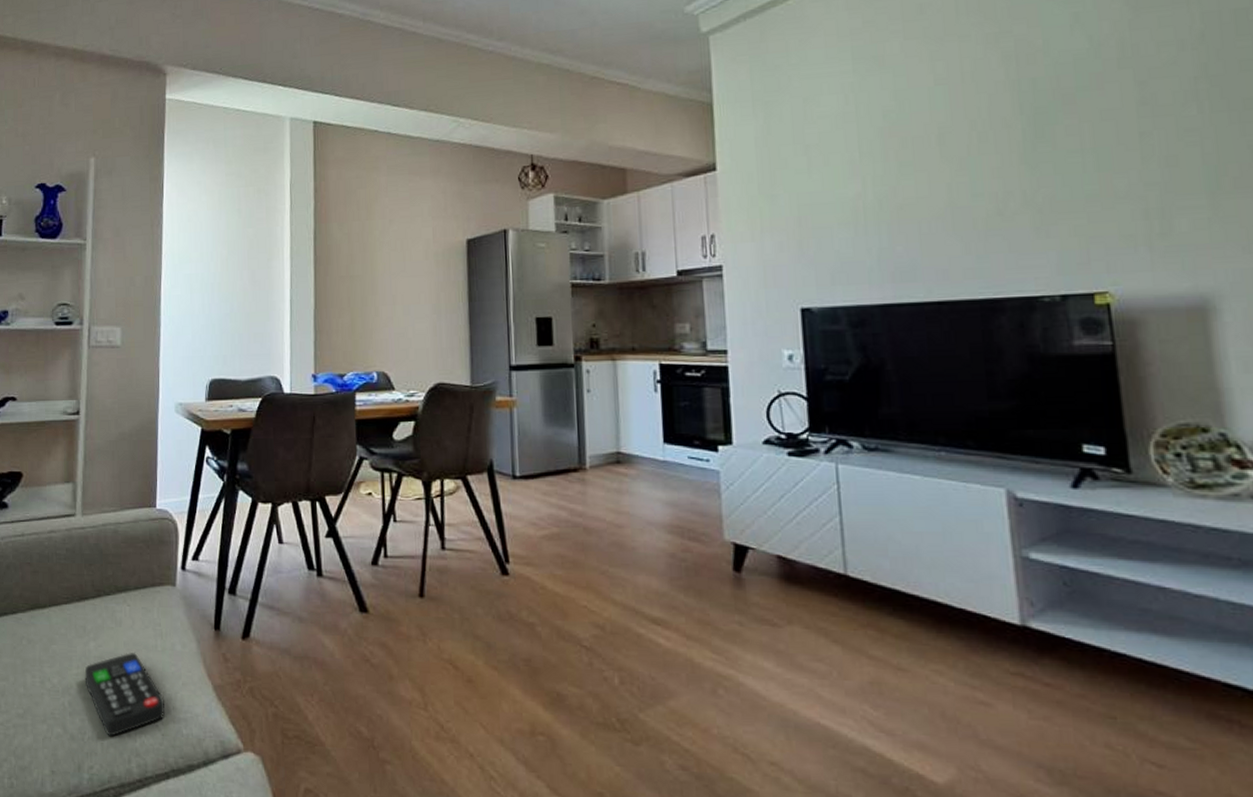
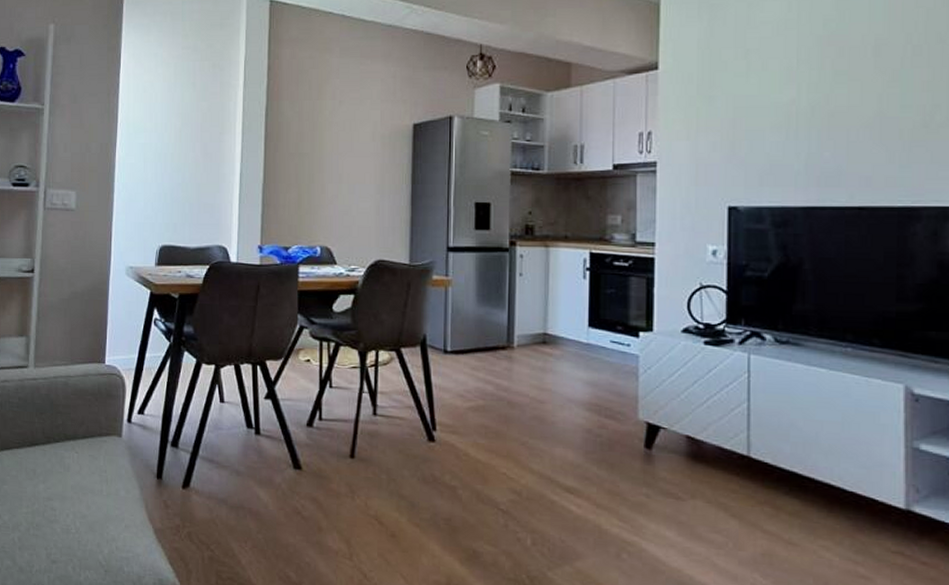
remote control: present [84,652,166,737] -> none [34,495,109,571]

